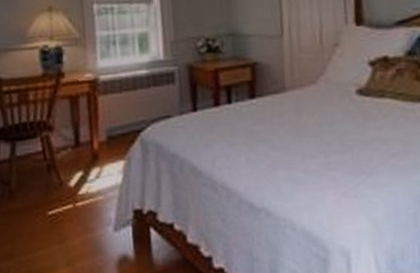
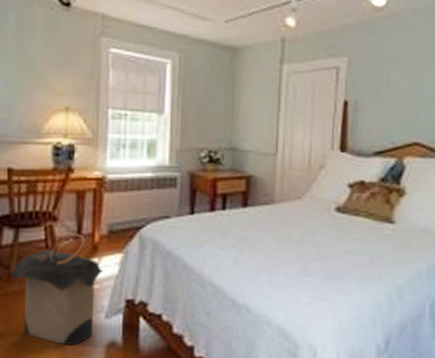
laundry hamper: none [12,142,108,263] -> present [11,233,105,346]

